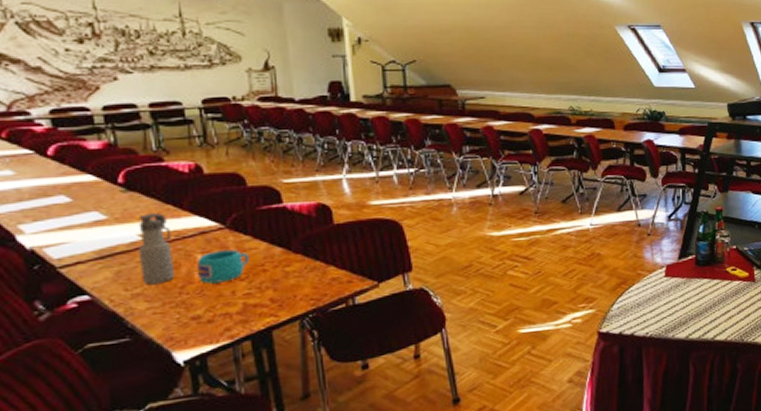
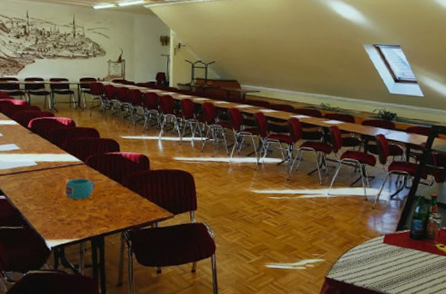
water bottle: present [138,213,176,285] -> none [34,149,54,195]

